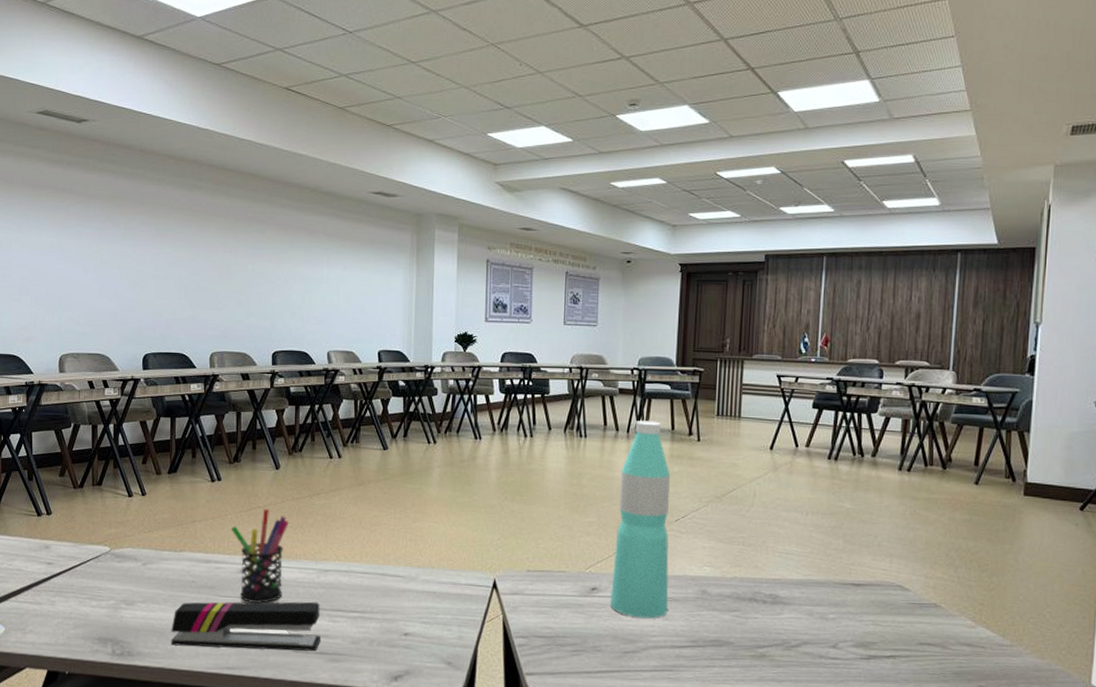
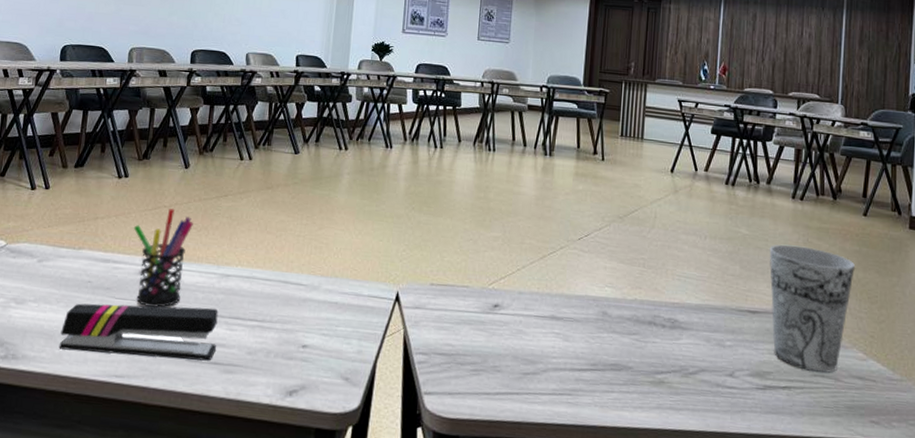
water bottle: present [610,420,671,619] -> none [512,137,575,339]
cup: none [874,517,965,641] -> present [769,244,855,373]

